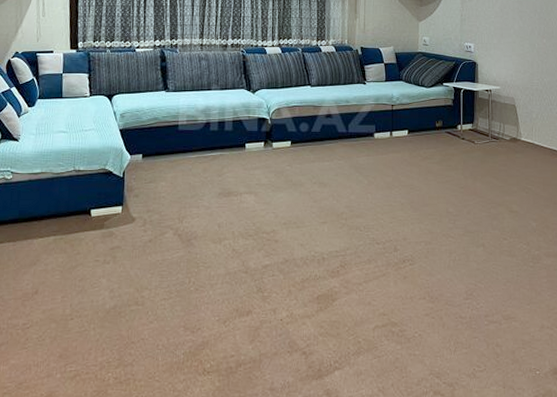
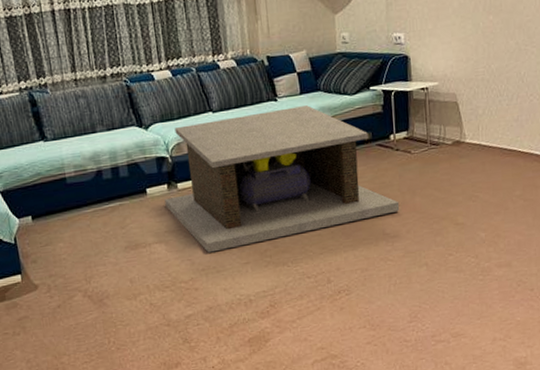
coffee table: none [260,91,463,209] -> present [164,105,400,253]

